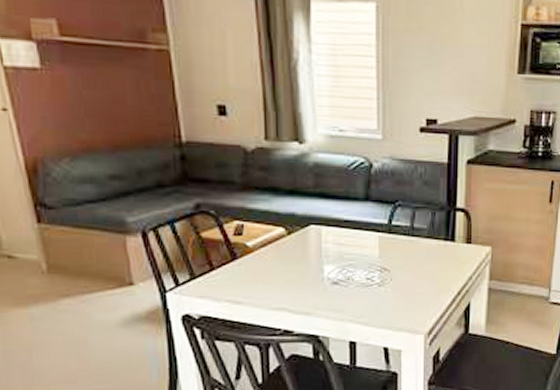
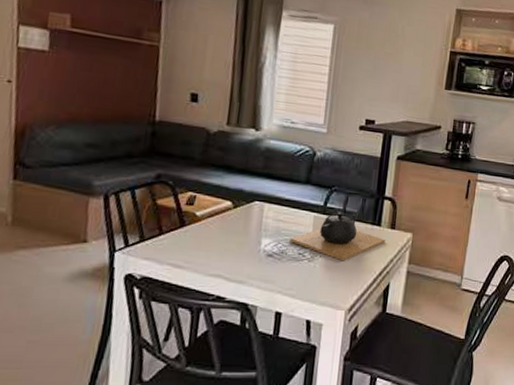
teapot: none [355,229,461,283] -> present [290,212,385,261]

